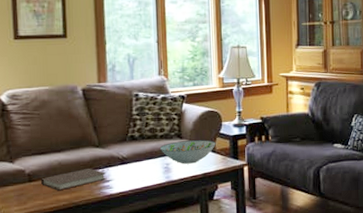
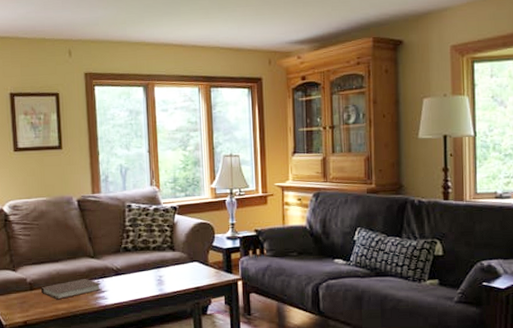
decorative bowl: present [159,140,216,164] -> none [152,252,209,277]

